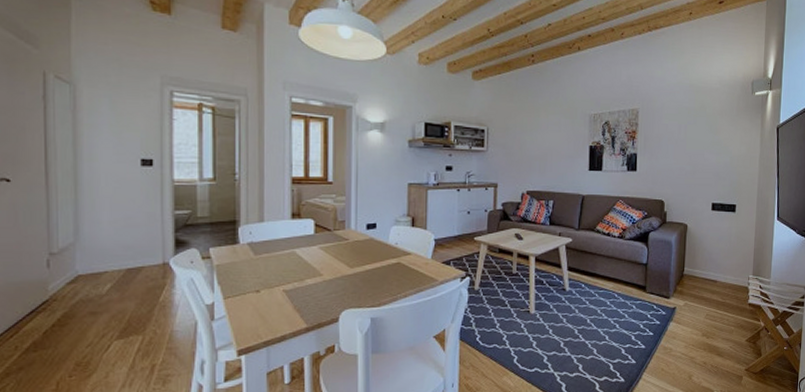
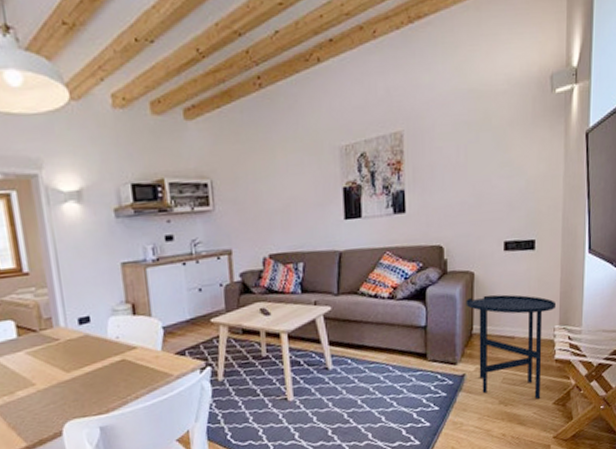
side table: none [679,244,750,335] -> present [466,294,555,399]

